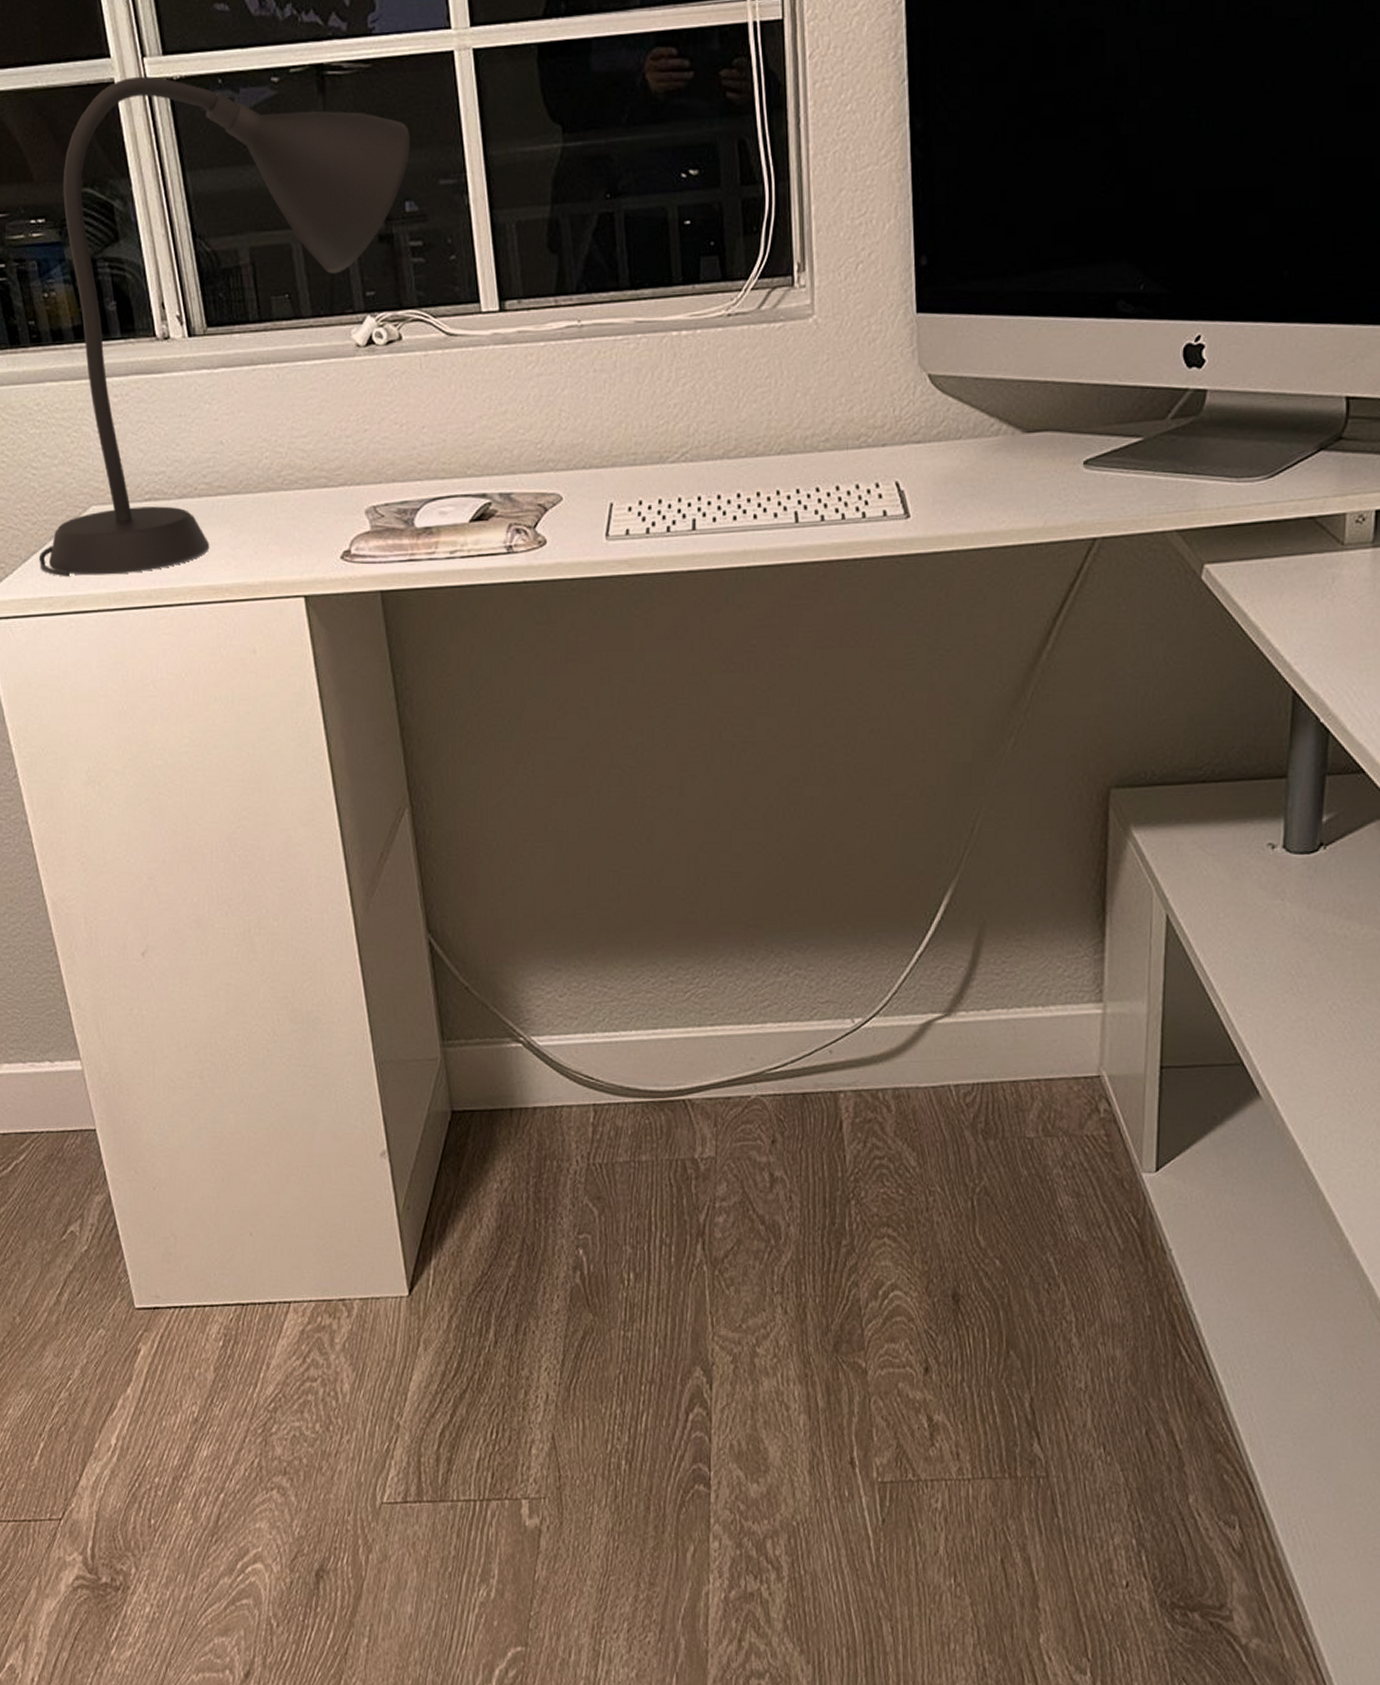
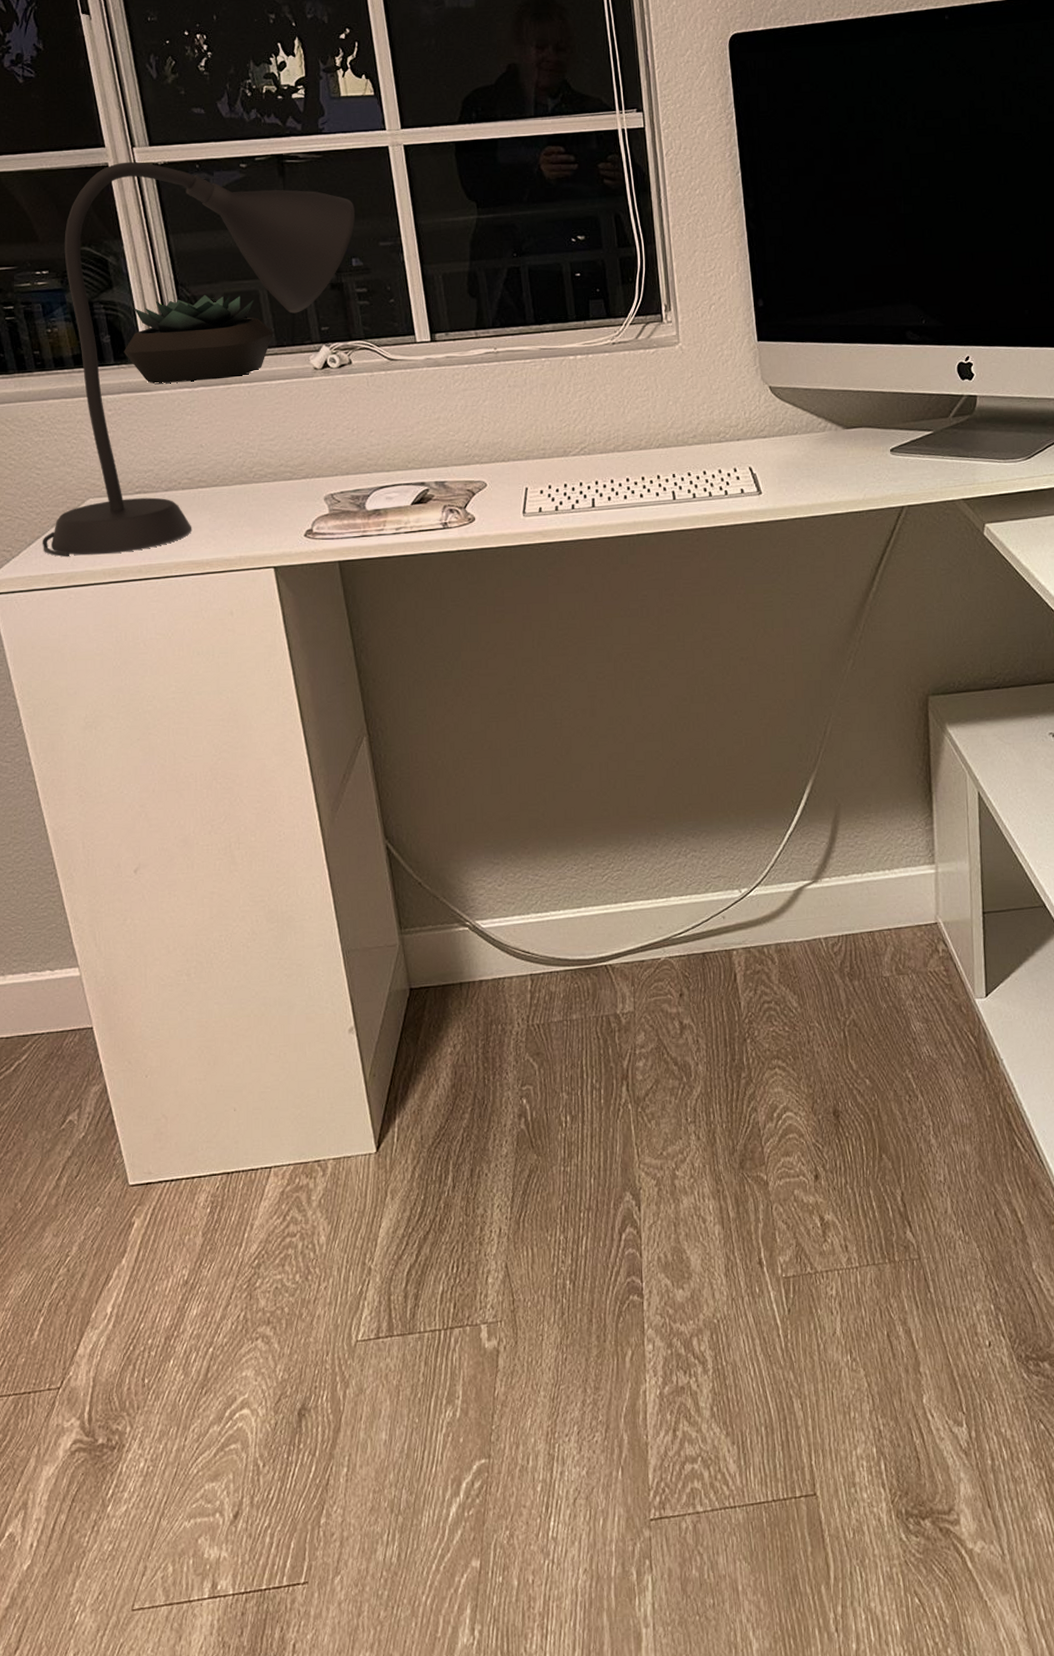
succulent plant: none [132,249,309,363] -> present [124,294,274,384]

